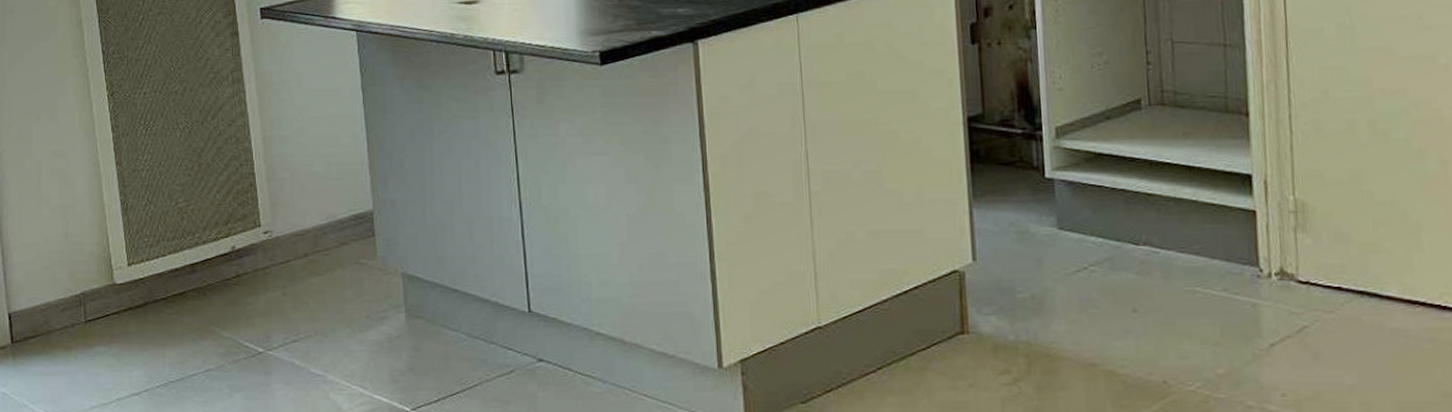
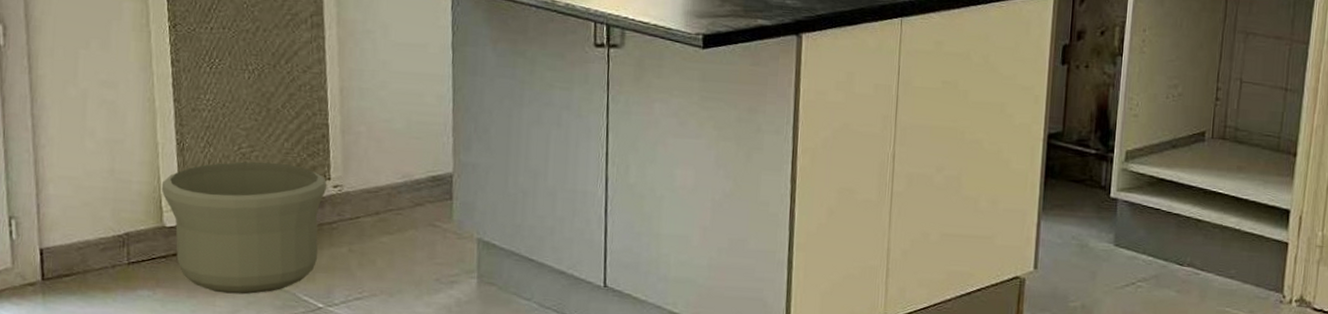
ceramic pot: none [110,214,258,344] -> present [161,162,328,295]

